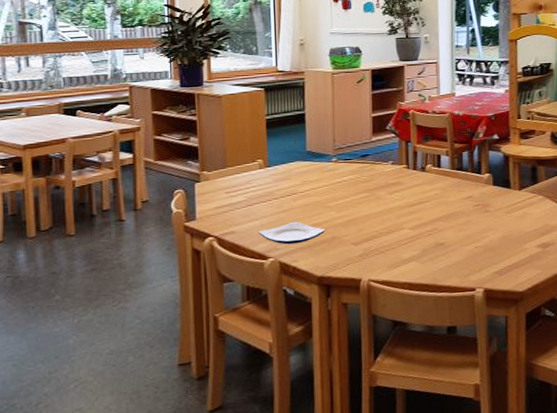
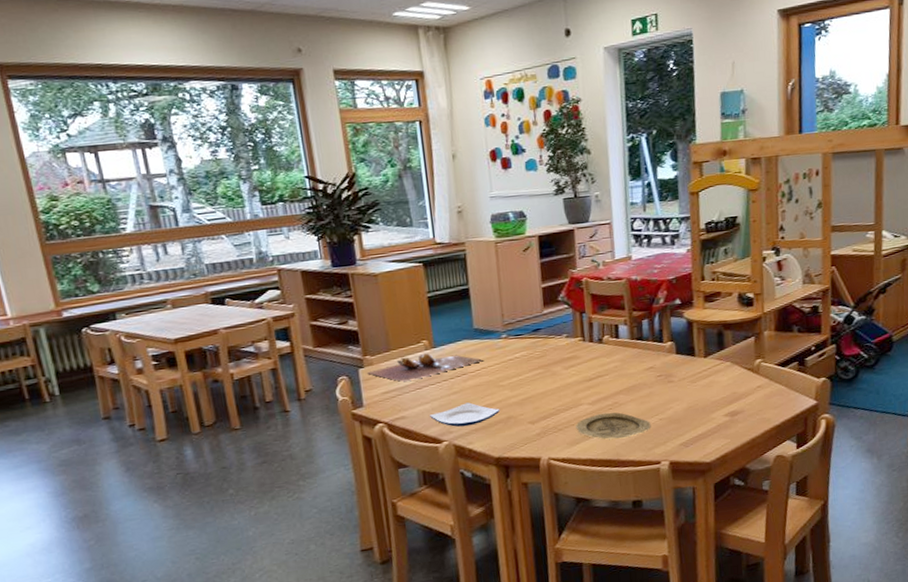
cutting board: none [203,172,313,198] -> present [367,353,483,382]
plate: none [396,237,468,265] -> present [576,412,651,440]

